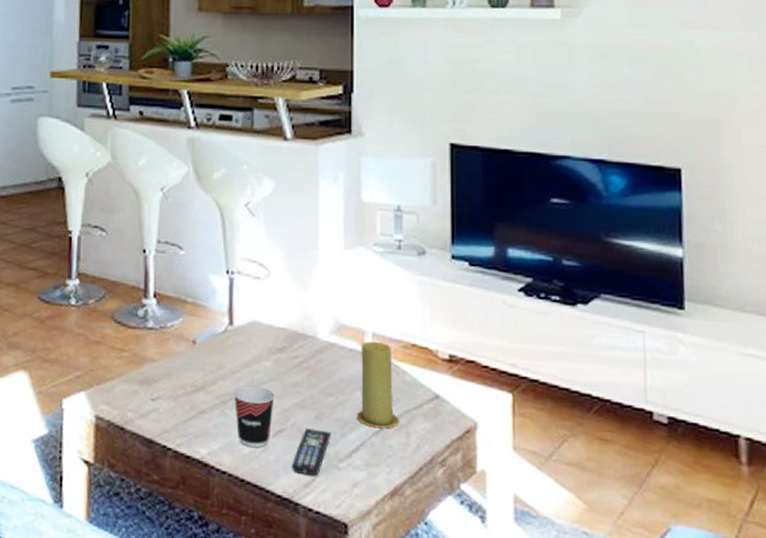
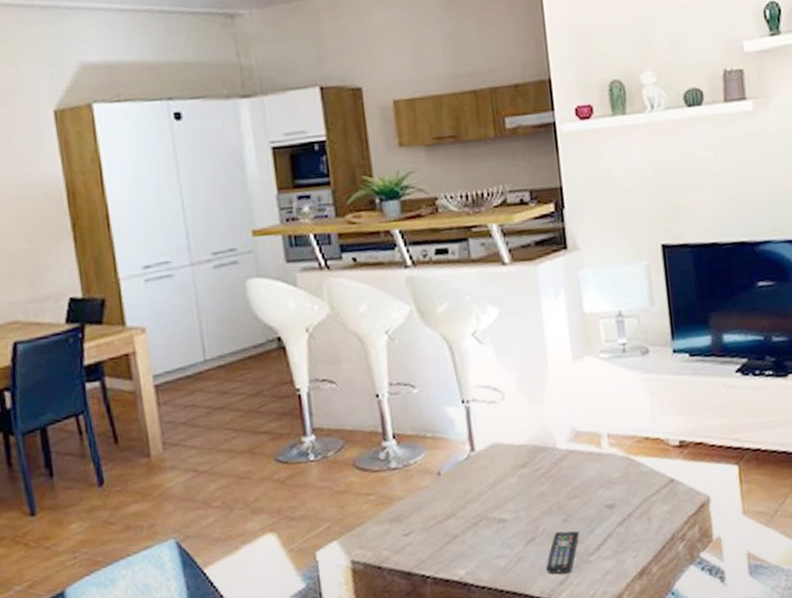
cup: present [233,385,275,448] -> none [483,502,523,560]
candle: present [357,341,399,429] -> none [598,441,640,520]

